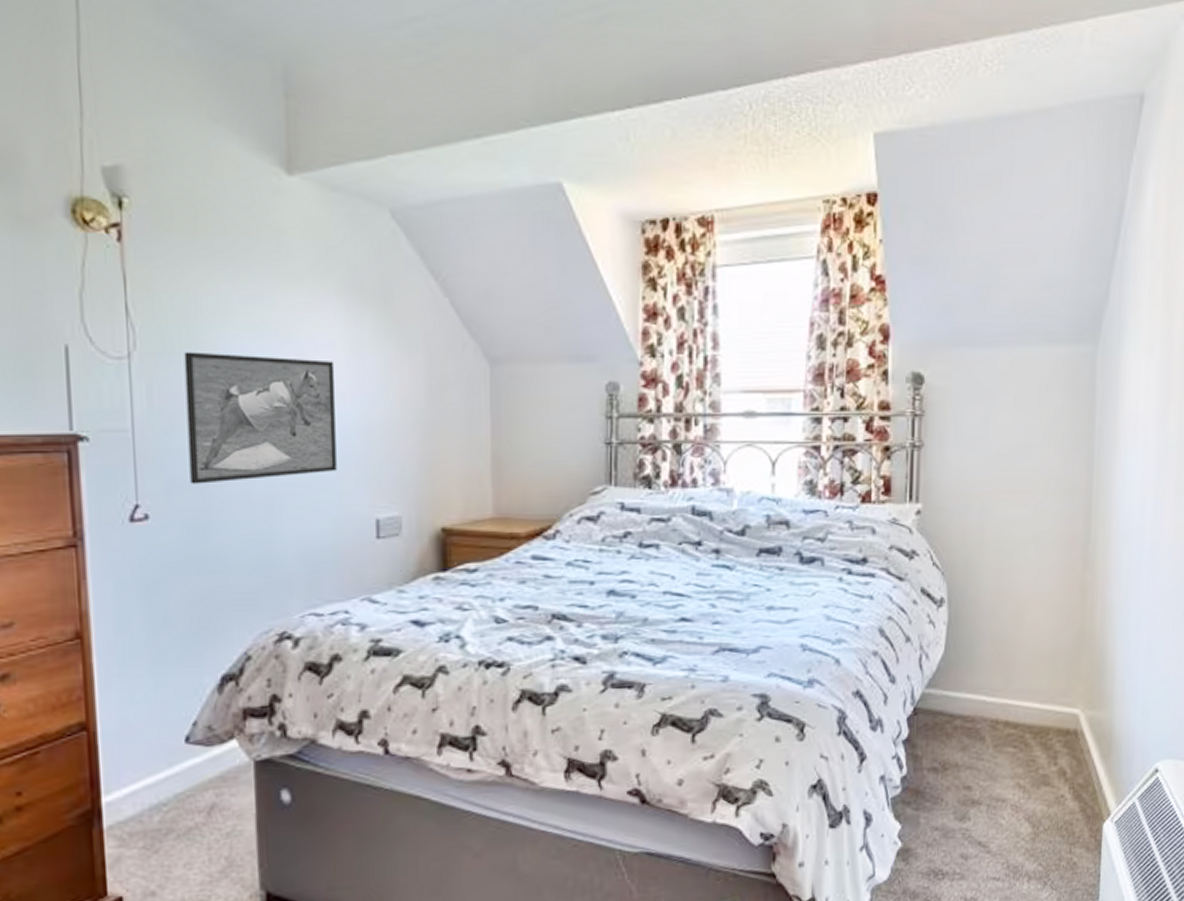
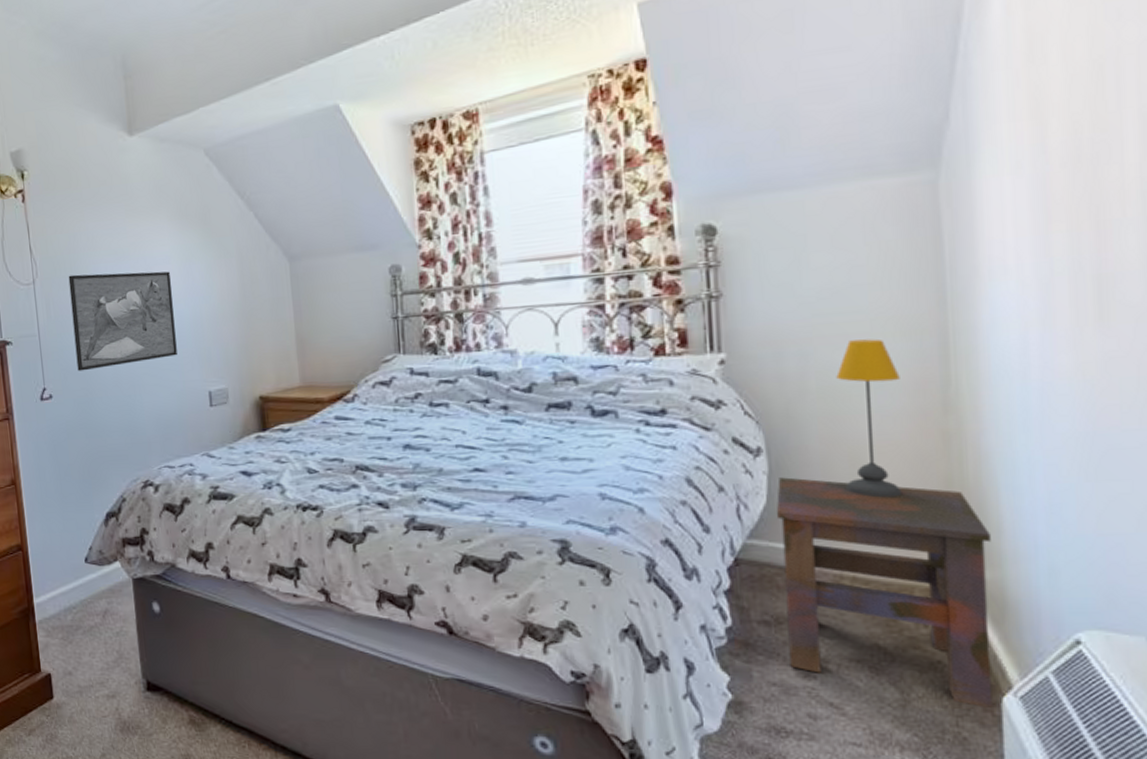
side table: none [951,627,1107,834] -> present [776,477,993,708]
table lamp: none [1007,497,1055,647] -> present [836,338,903,498]

